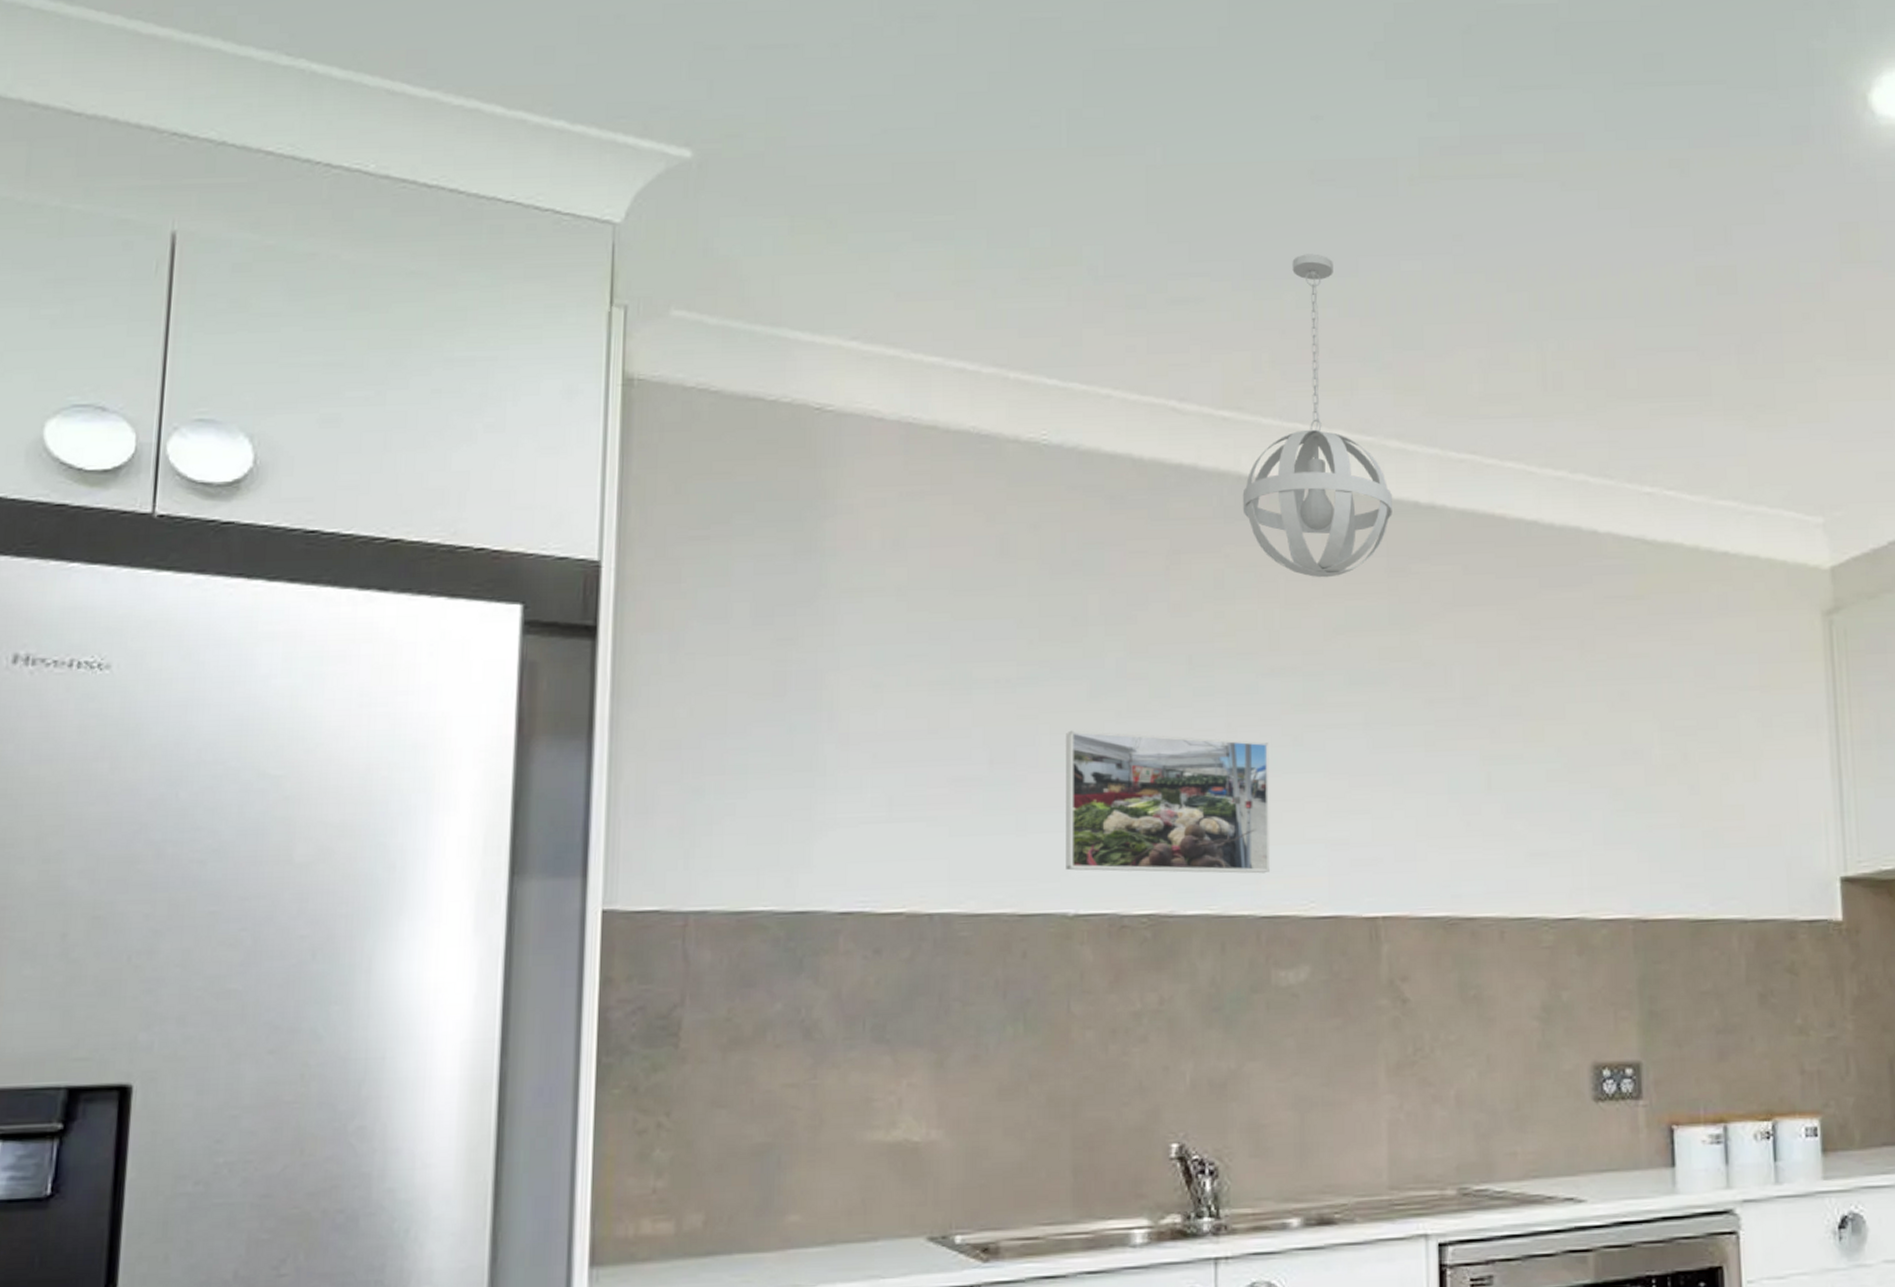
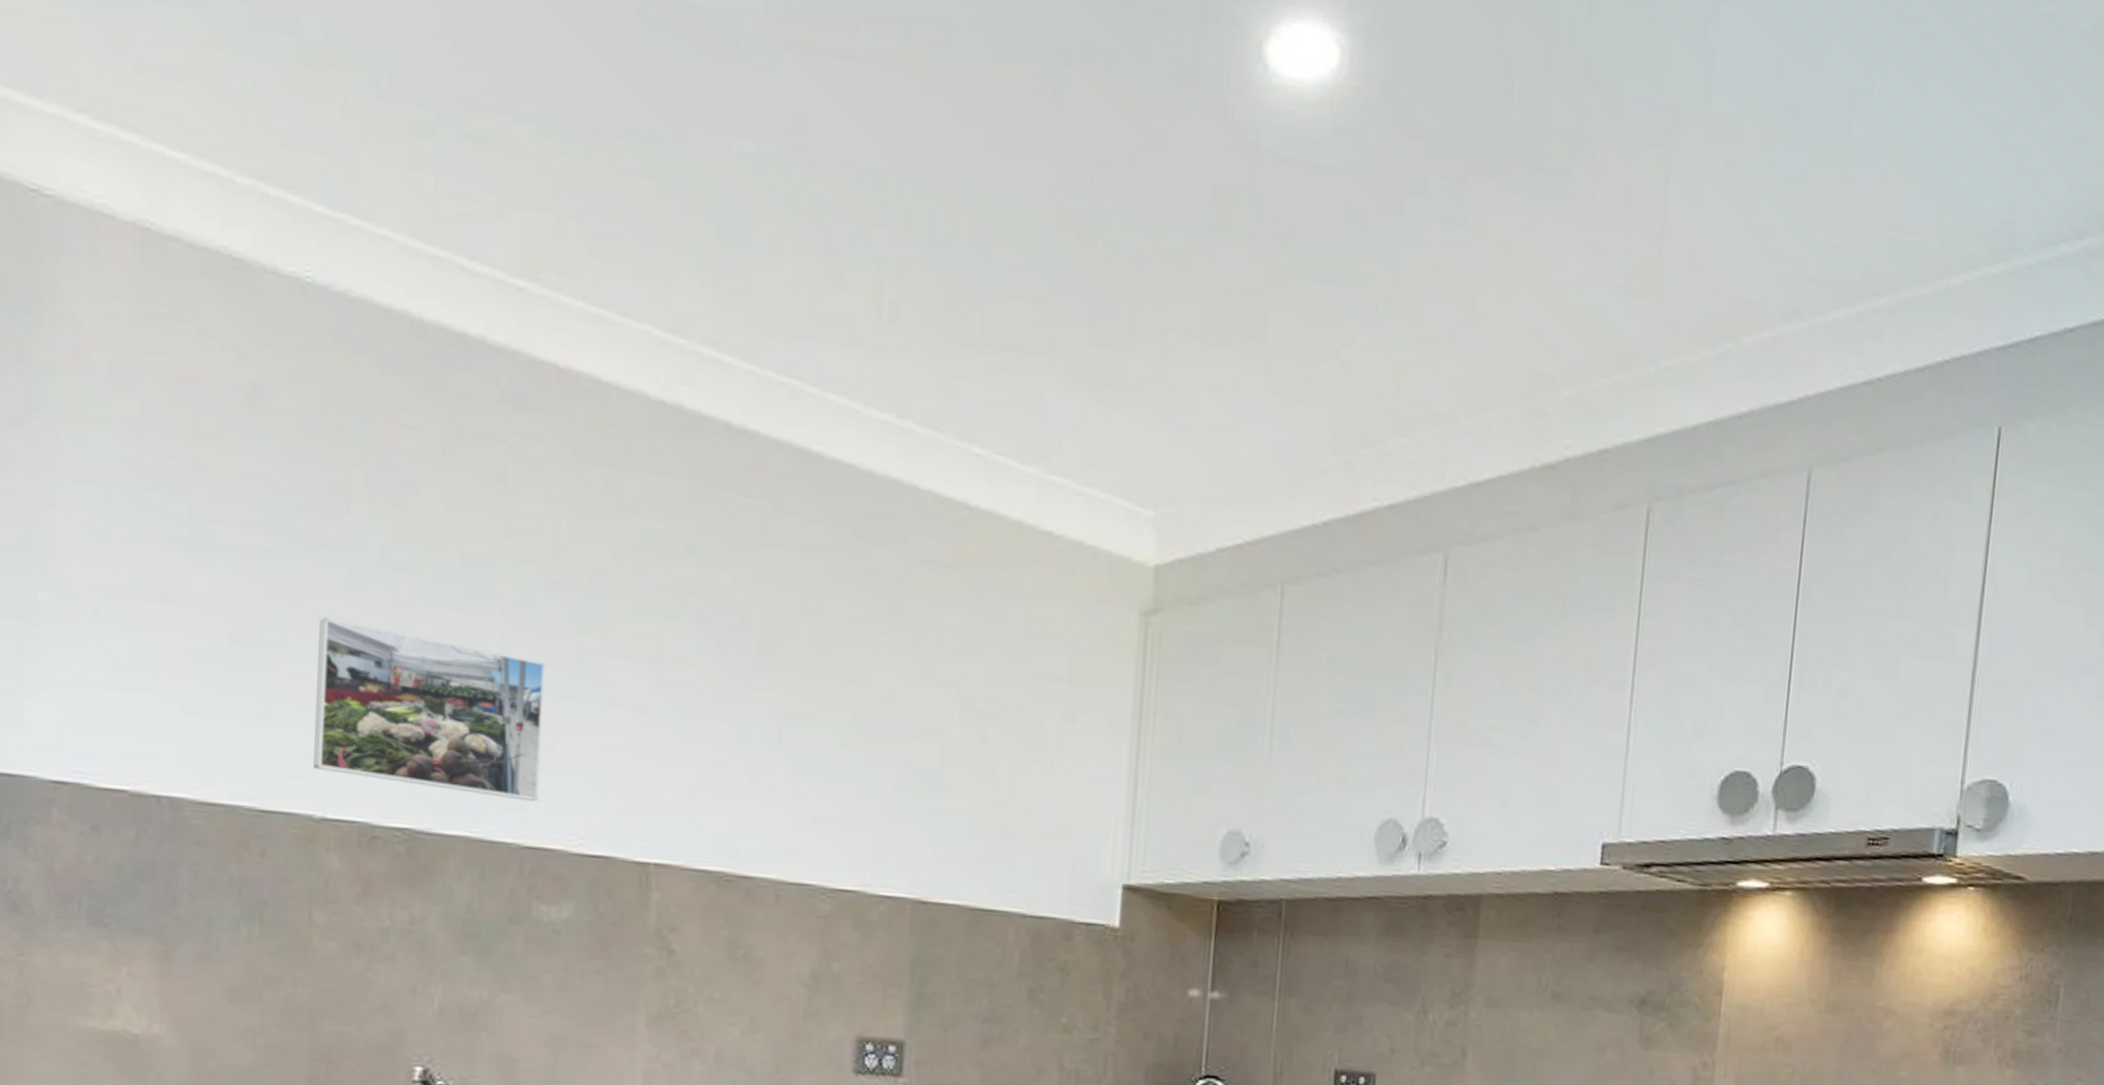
pendant light: present [1242,254,1392,578] -> none [533,109,702,492]

